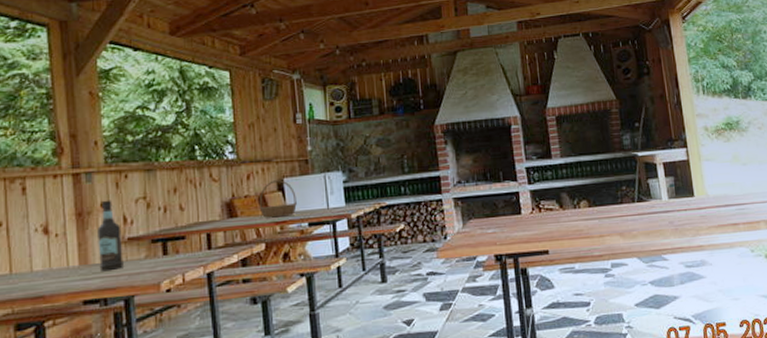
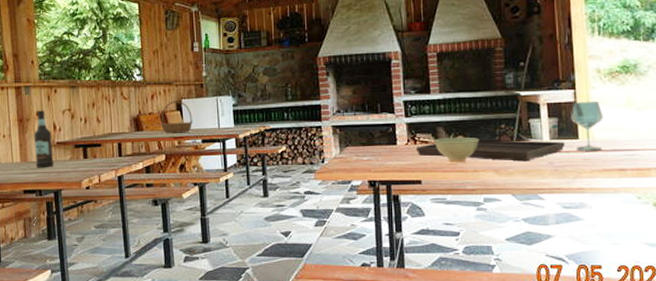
serving tray: none [542,200,683,224] -> present [417,140,565,162]
bowl: none [558,201,603,228] -> present [433,137,480,162]
wine glass: none [685,158,716,208] -> present [571,101,604,151]

